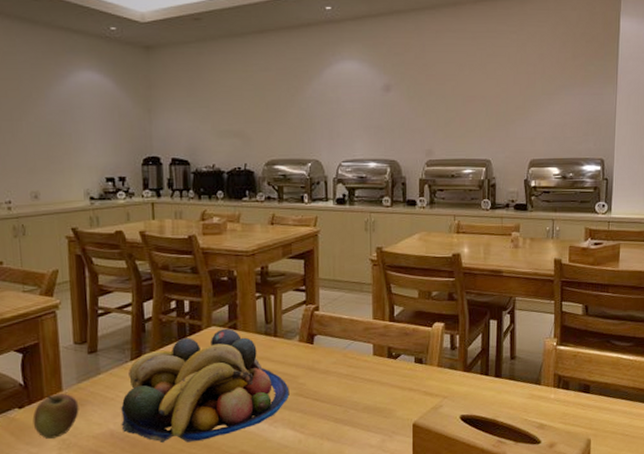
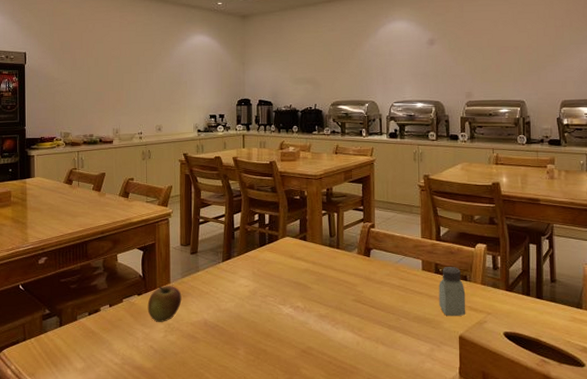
fruit bowl: present [121,328,290,443] -> none [213,239,349,336]
saltshaker: none [391,348,421,403] -> present [439,266,466,316]

